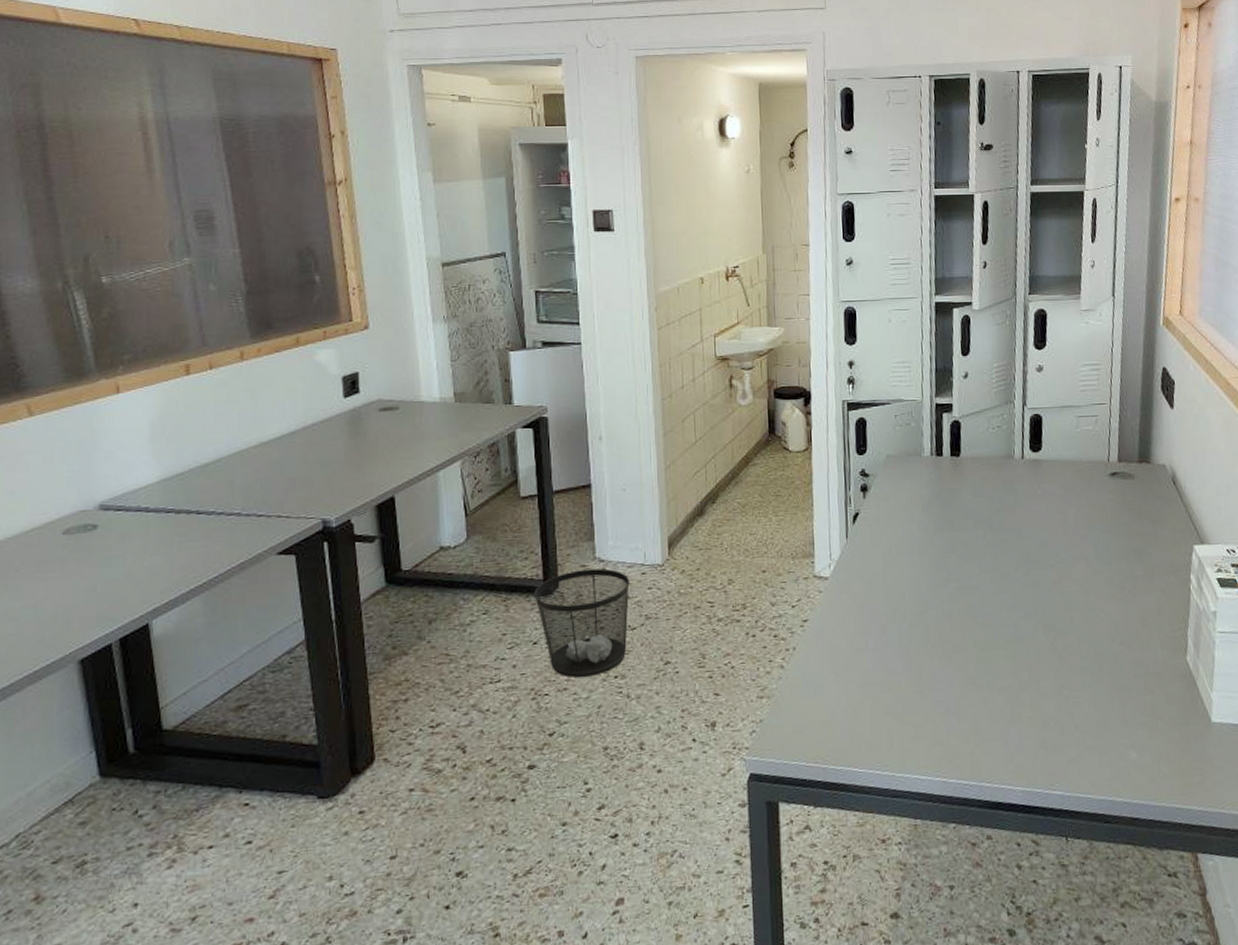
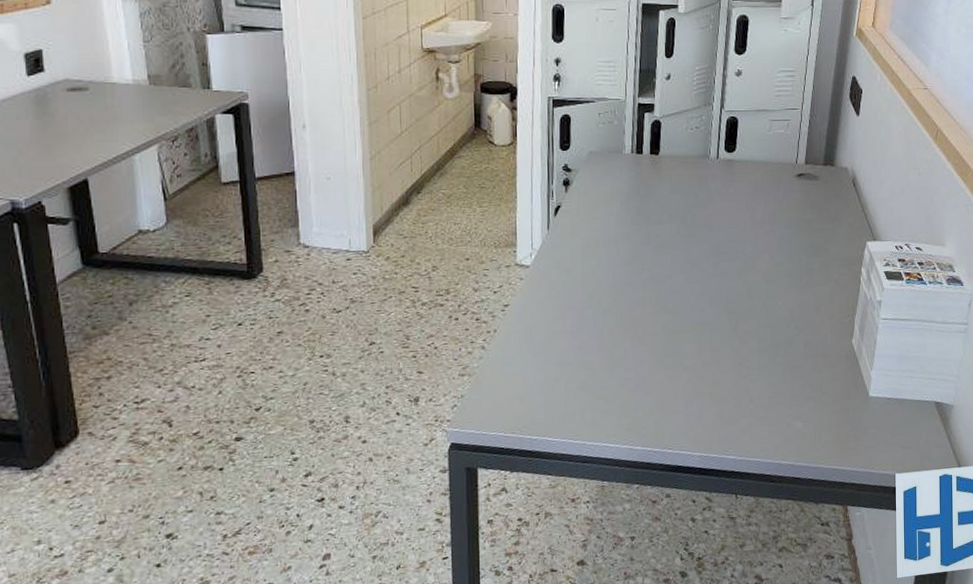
waste bin: present [533,568,630,678] -> none [237,254,335,357]

